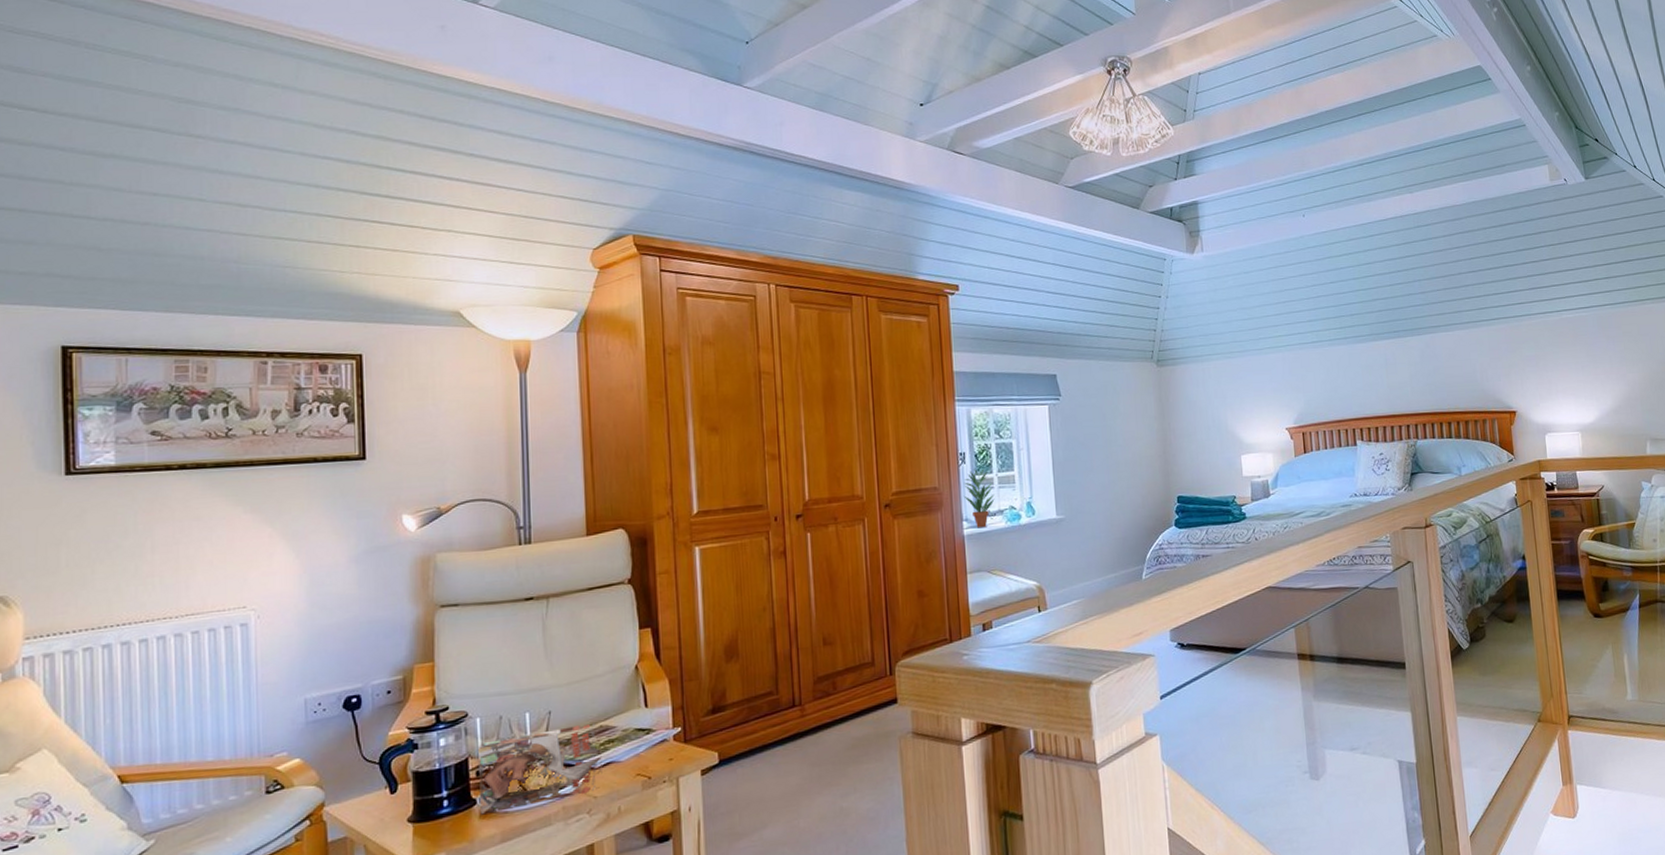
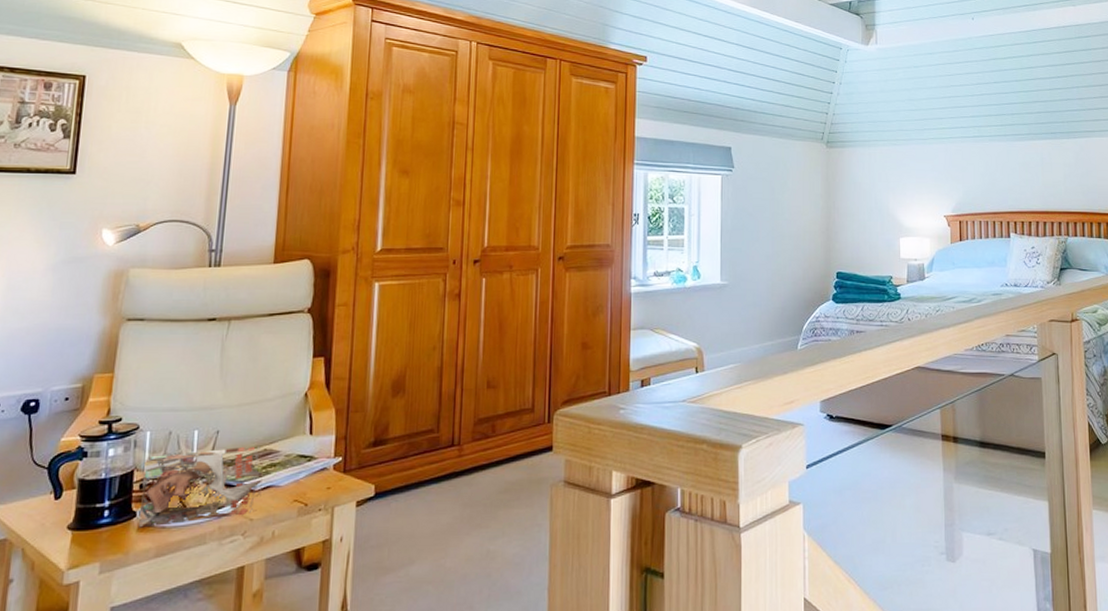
potted plant: present [963,468,995,528] -> none [634,229,663,287]

